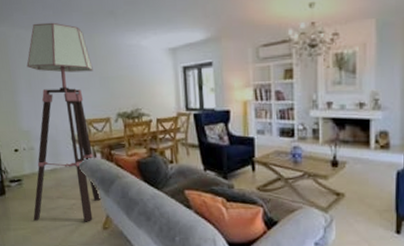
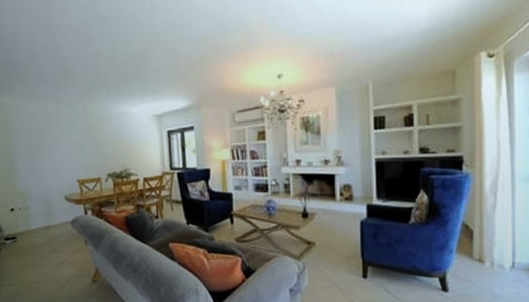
floor lamp: present [26,22,102,222] -> none [25,93,91,276]

